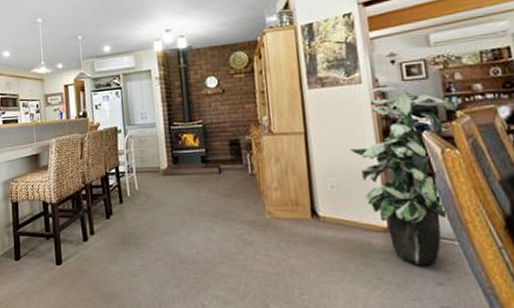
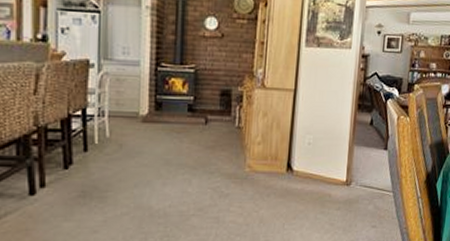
indoor plant: present [349,86,457,266] -> none [329,54,416,213]

